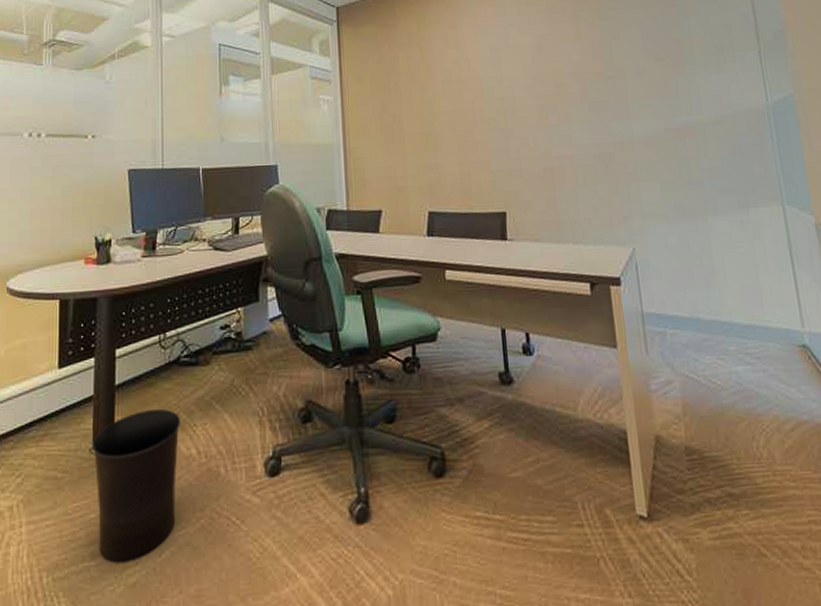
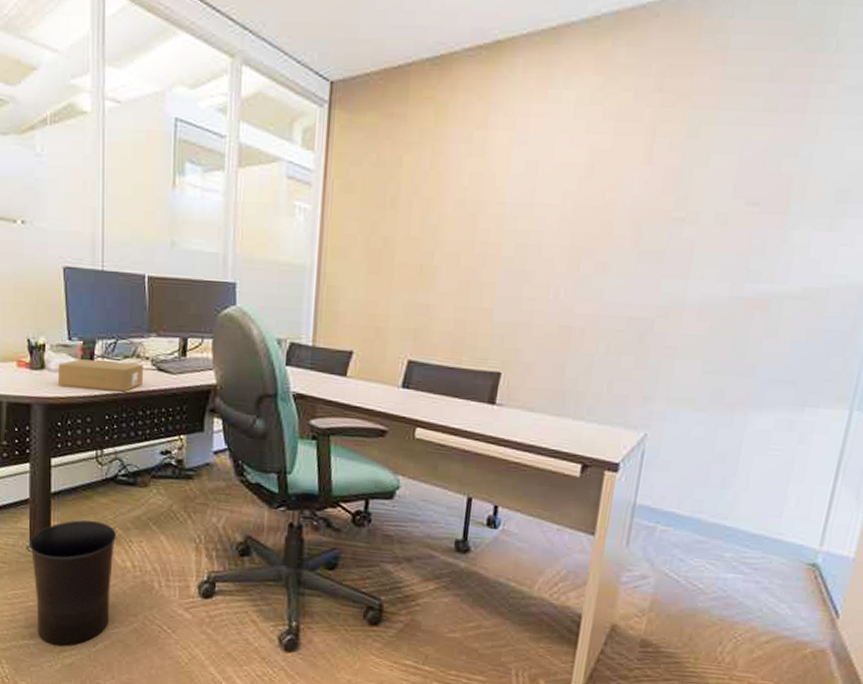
box: none [122,246,202,276] -> present [57,359,144,392]

